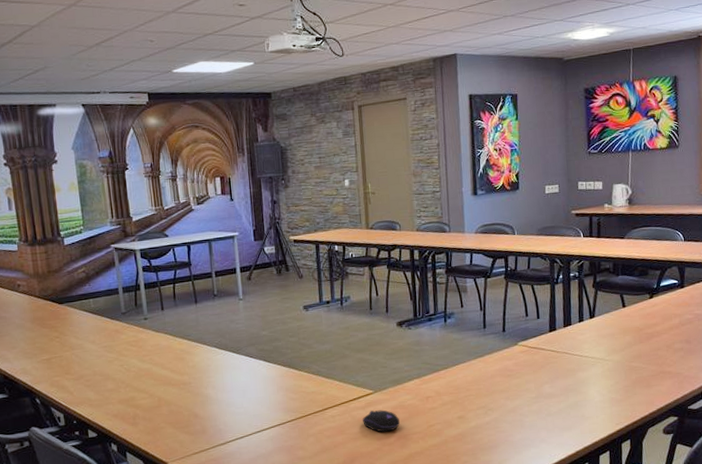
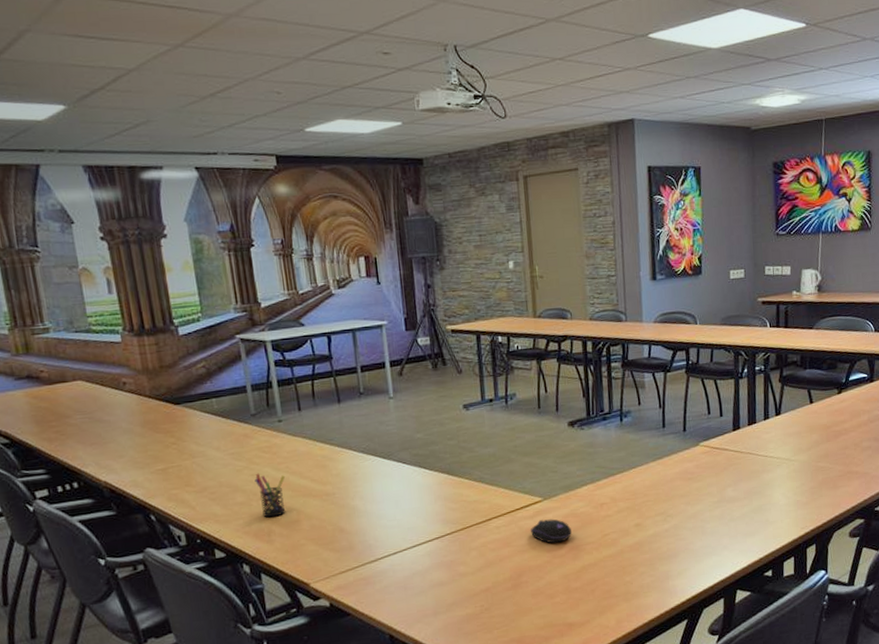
pen holder: none [123,363,149,403] -> present [255,473,286,518]

